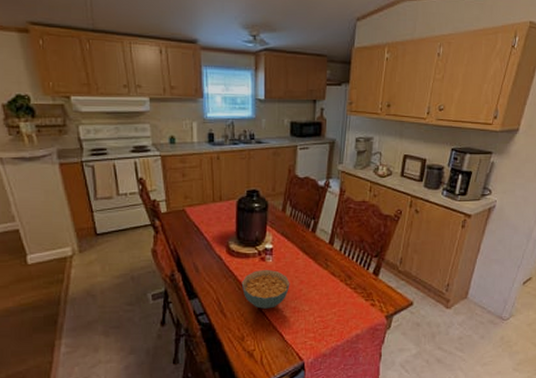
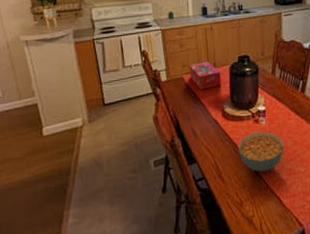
tissue box: none [192,193,227,224] -> present [189,61,221,90]

